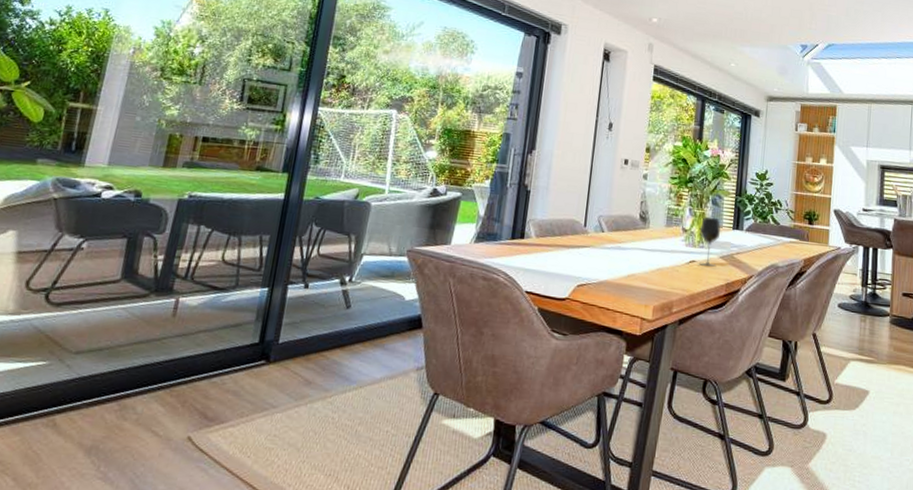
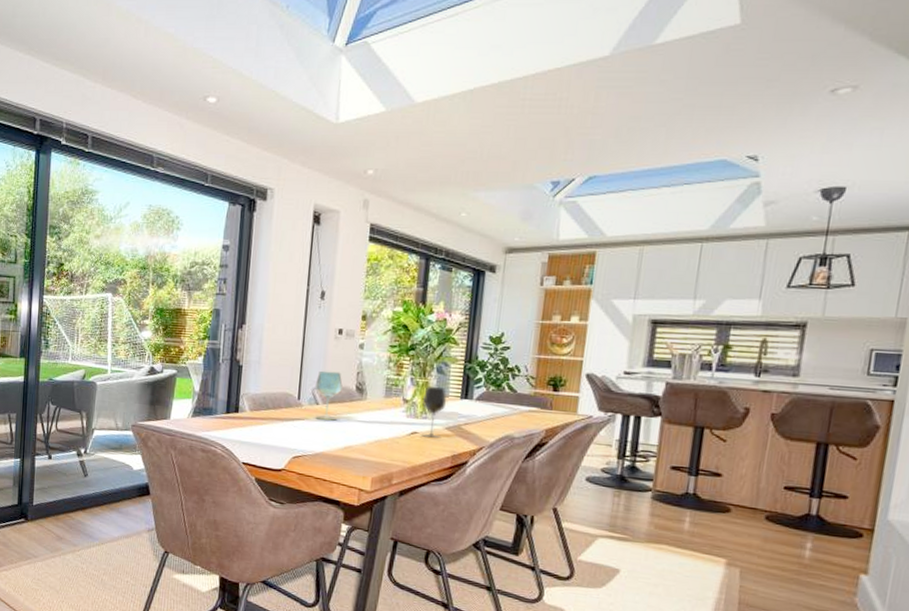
wine glass: none [600,199,627,249] -> present [314,370,343,421]

